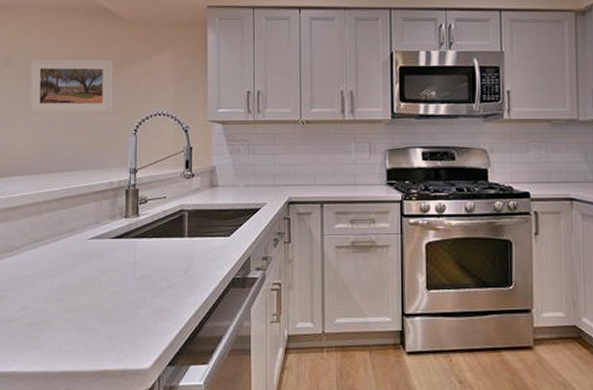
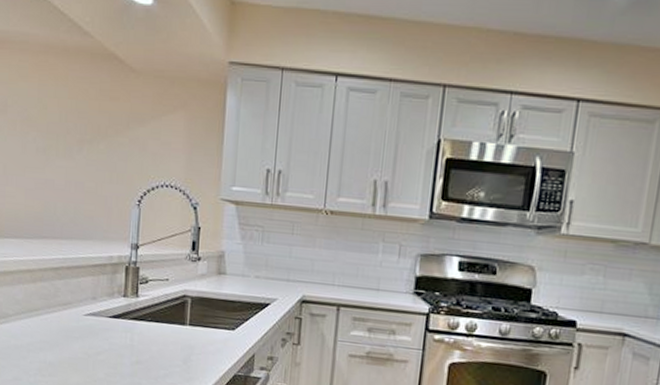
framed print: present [30,59,114,113] -> none [26,107,119,179]

